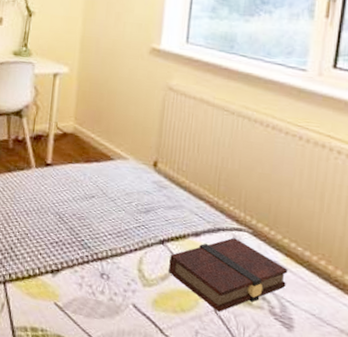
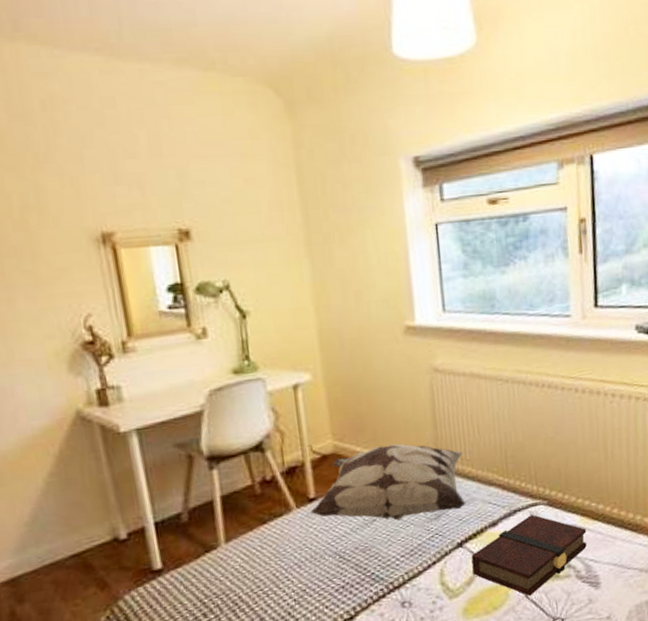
decorative pillow: none [44,137,181,211] -> present [310,444,465,521]

